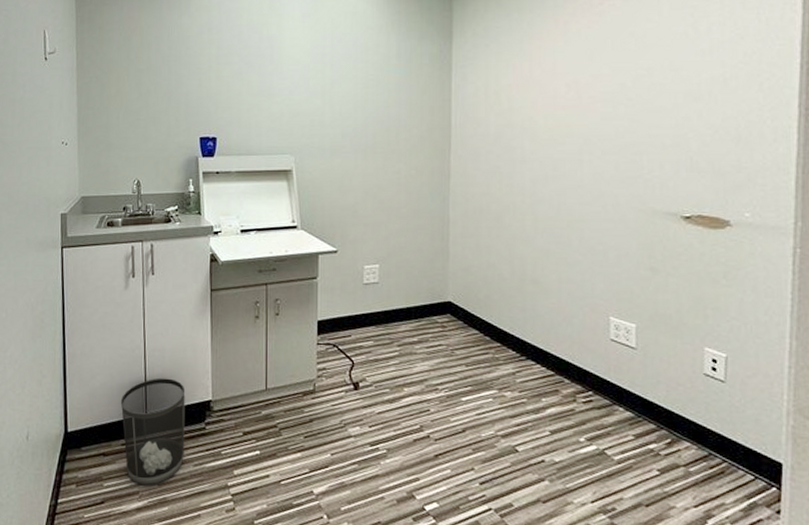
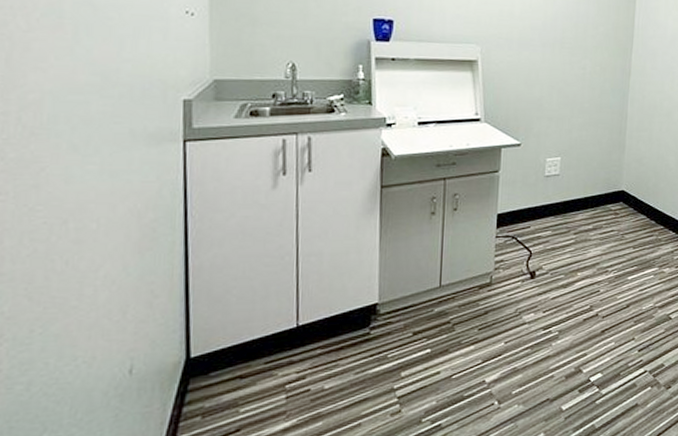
waste bin: present [120,378,186,485] -> none [264,284,347,403]

